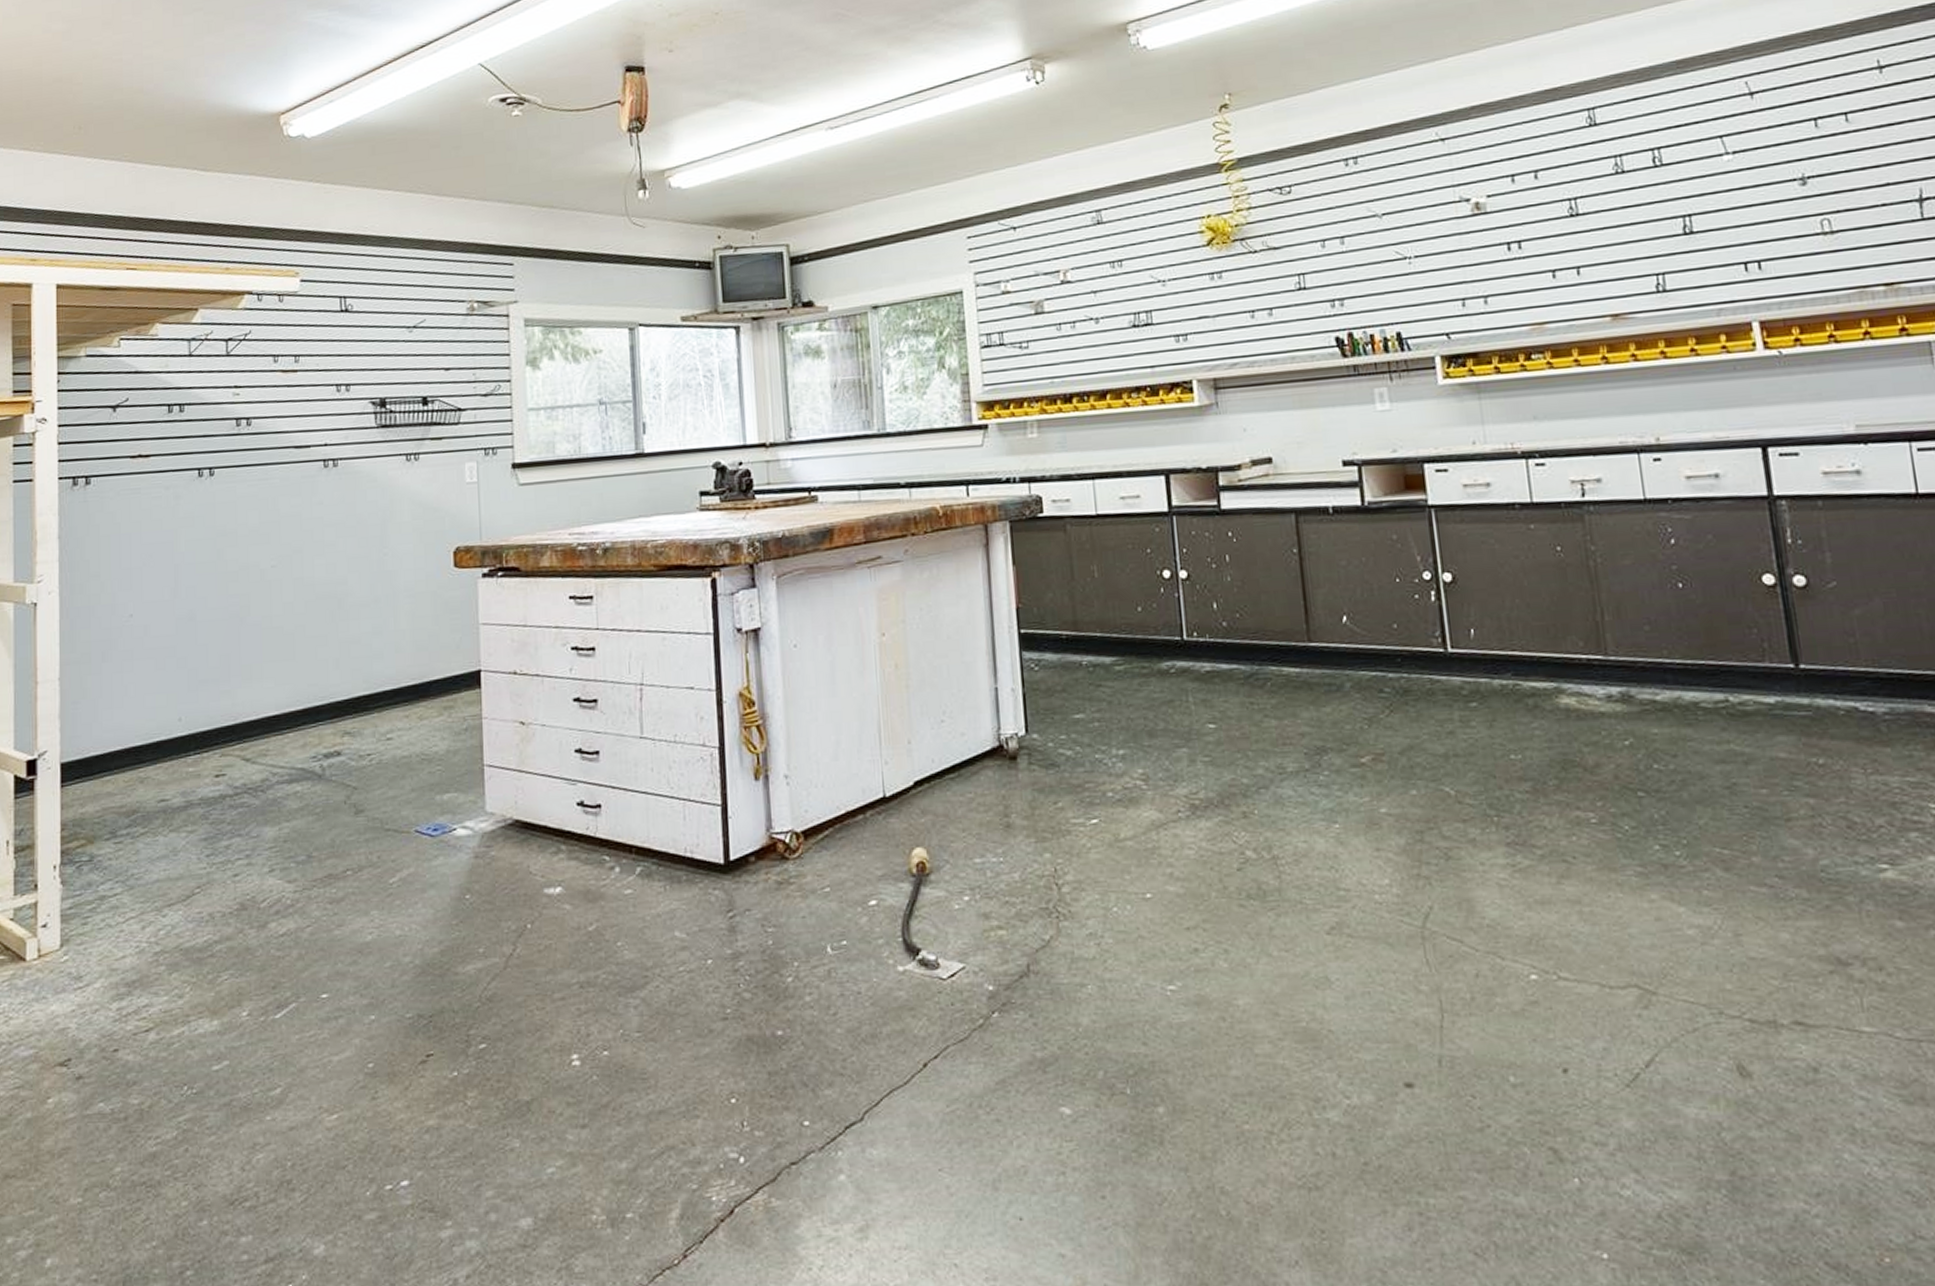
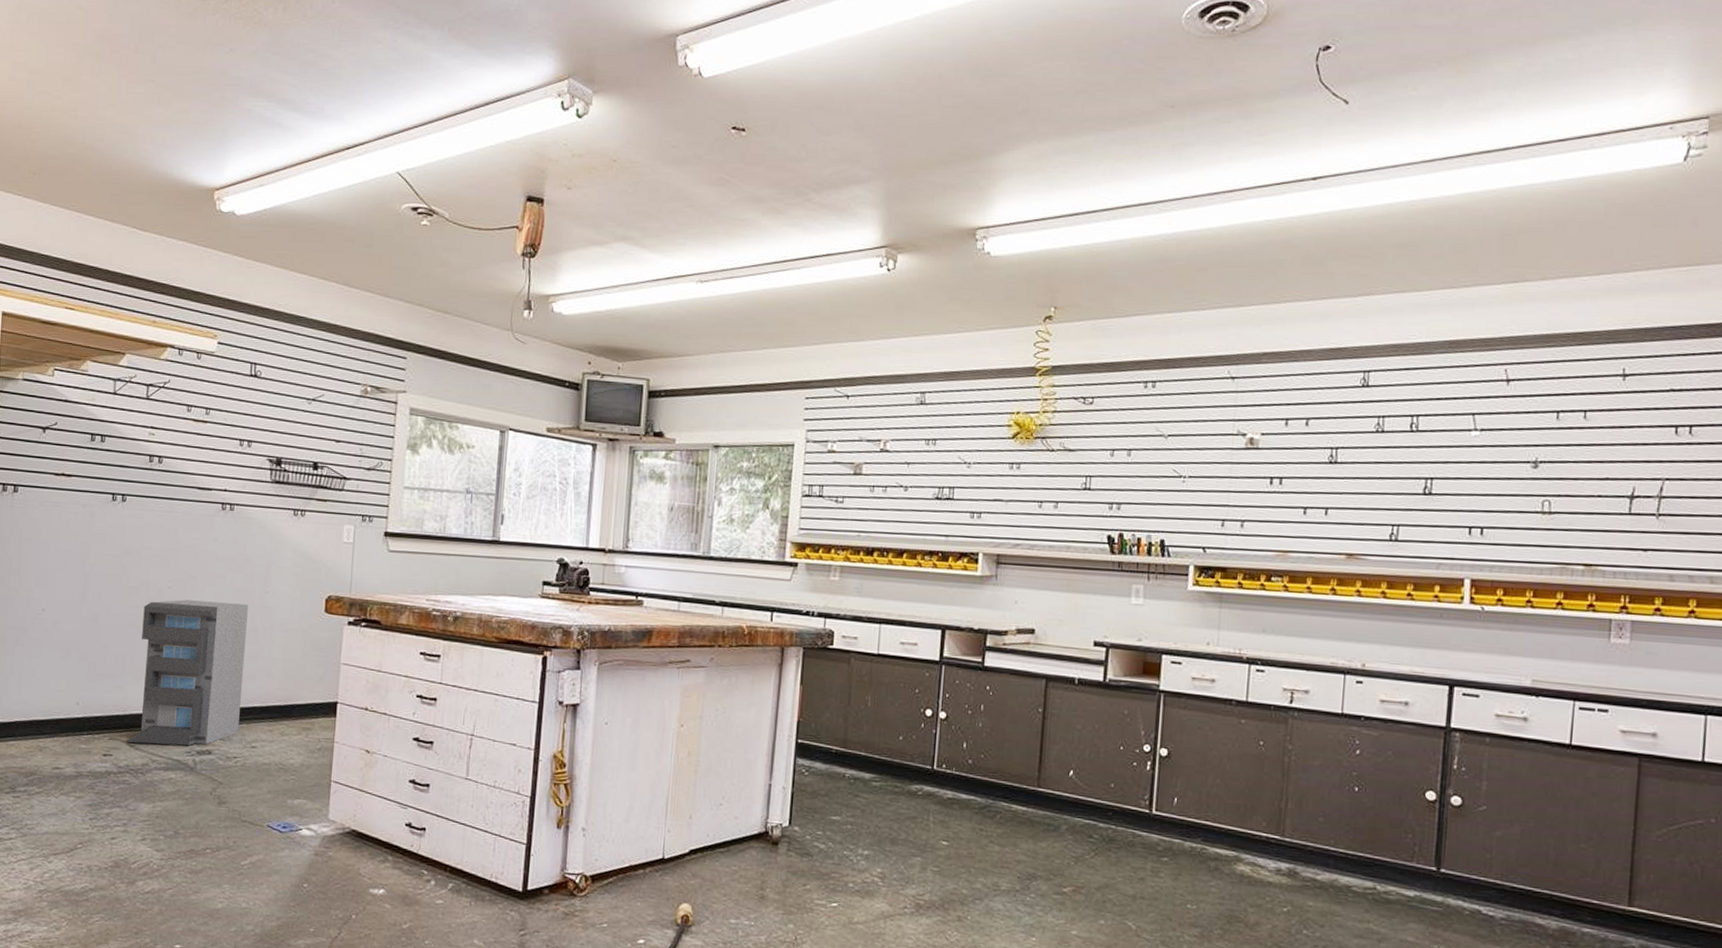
storage cabinet: none [241,572,370,756] -> present [126,599,248,746]

